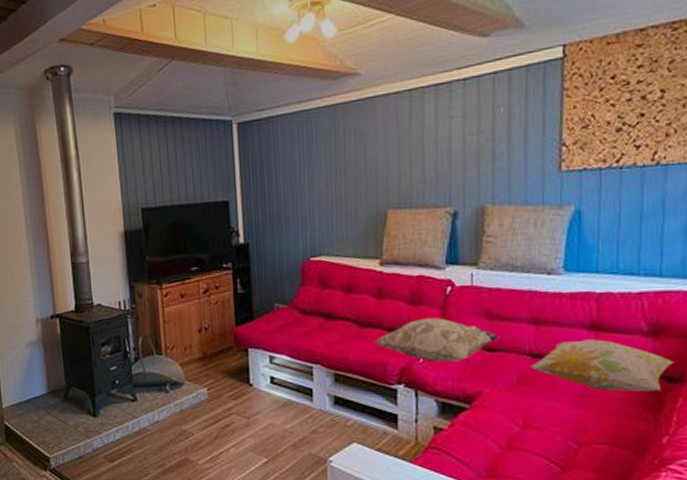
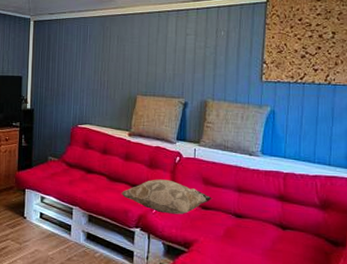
decorative pillow: present [530,339,673,391] -> none [234,207,337,252]

